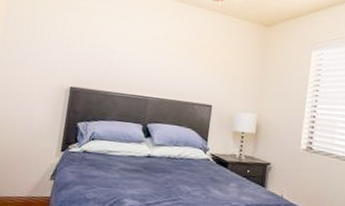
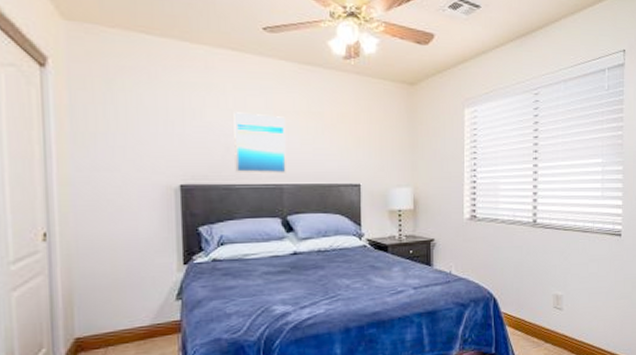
wall art: none [113,34,159,88] -> present [233,112,286,173]

